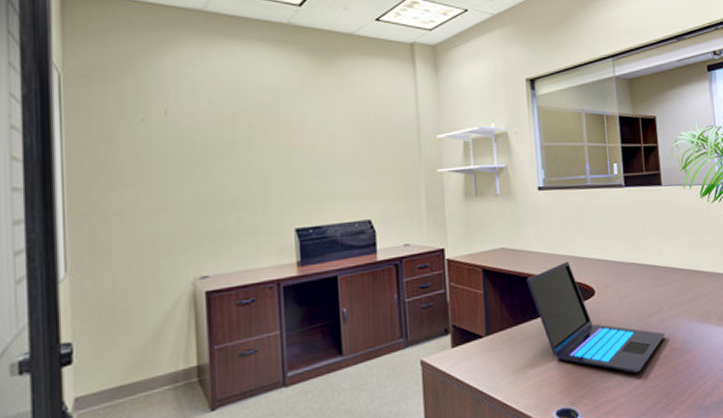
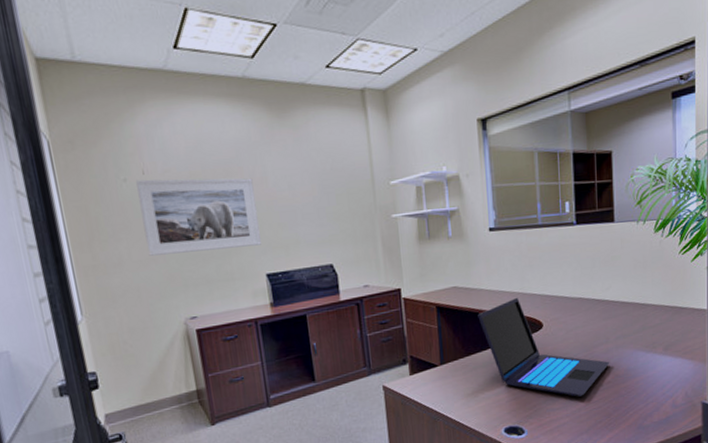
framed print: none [156,120,292,205] -> present [136,178,261,256]

